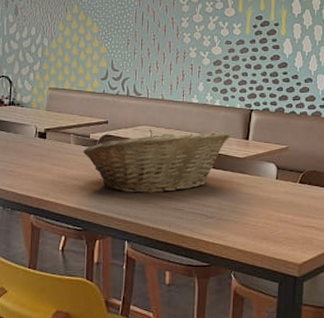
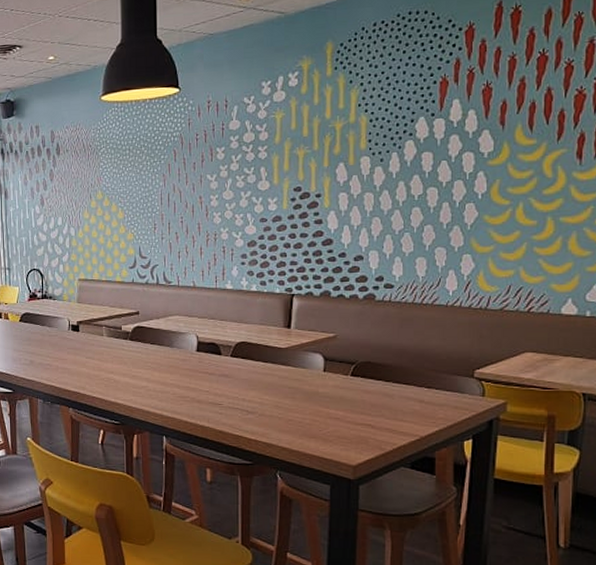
fruit basket: present [83,129,230,193] -> none [116,318,270,387]

